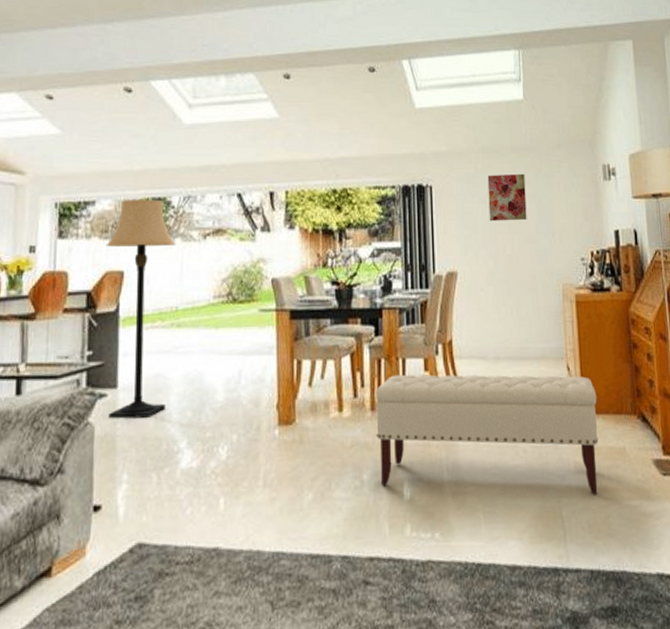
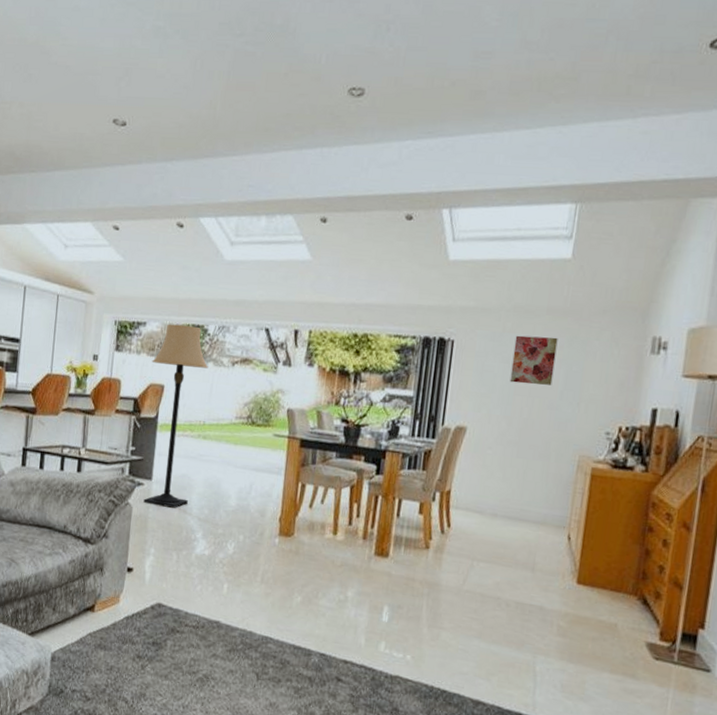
bench: present [376,374,599,495] -> none [364,512,596,660]

